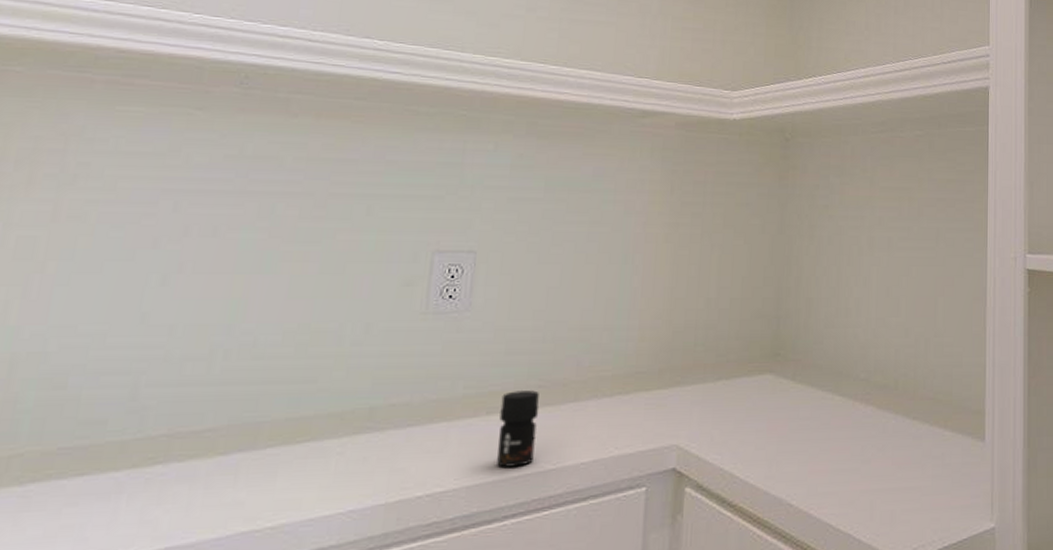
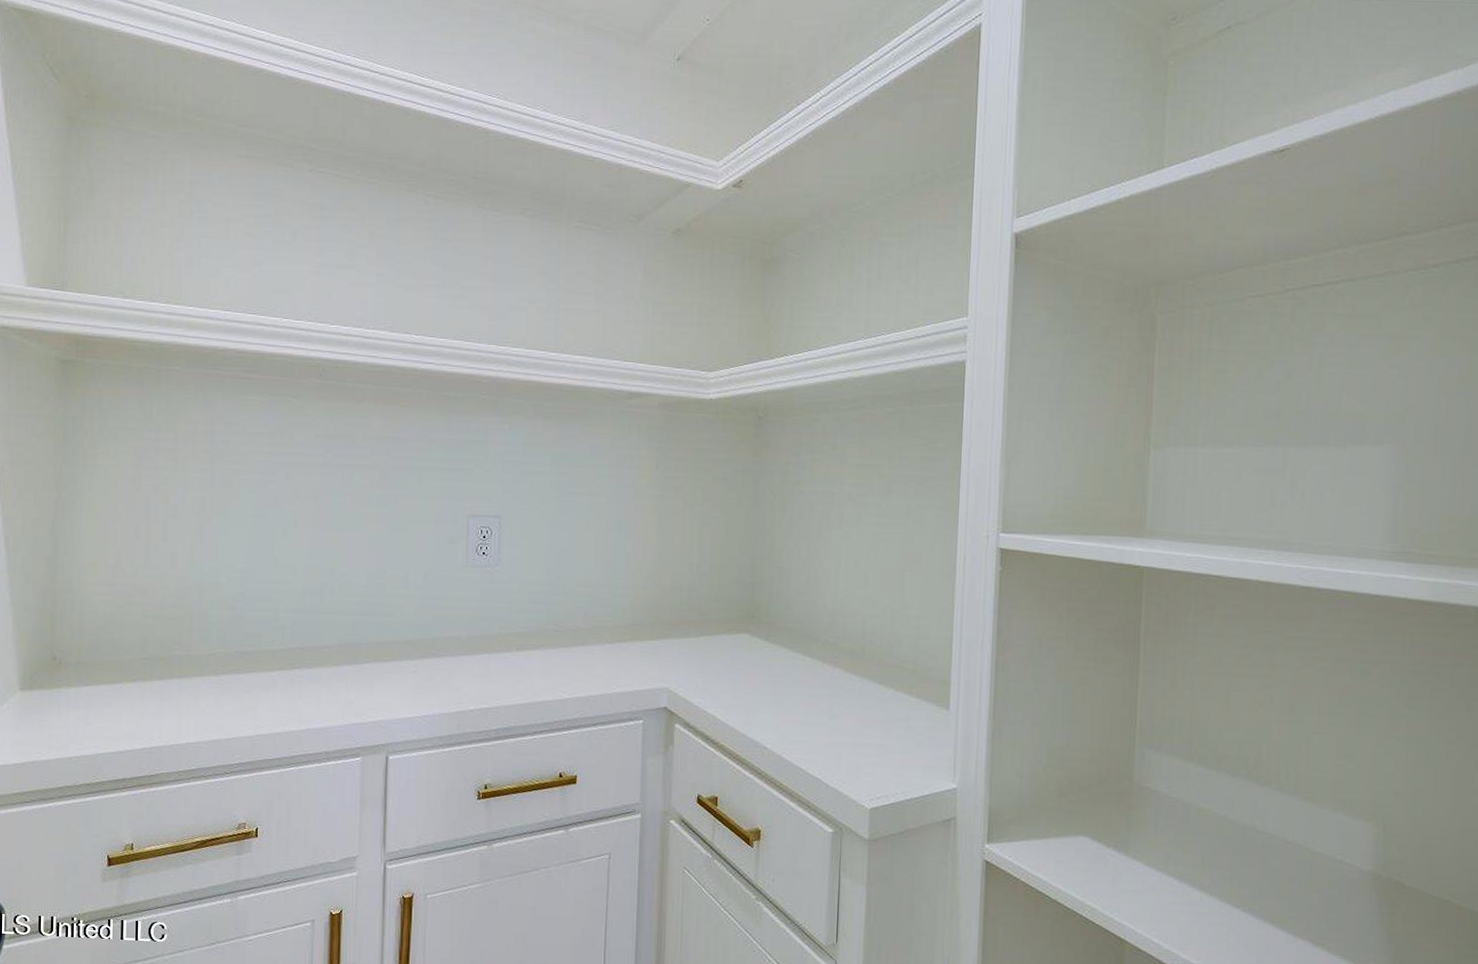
jar: present [497,390,540,467] -> none [526,633,556,694]

